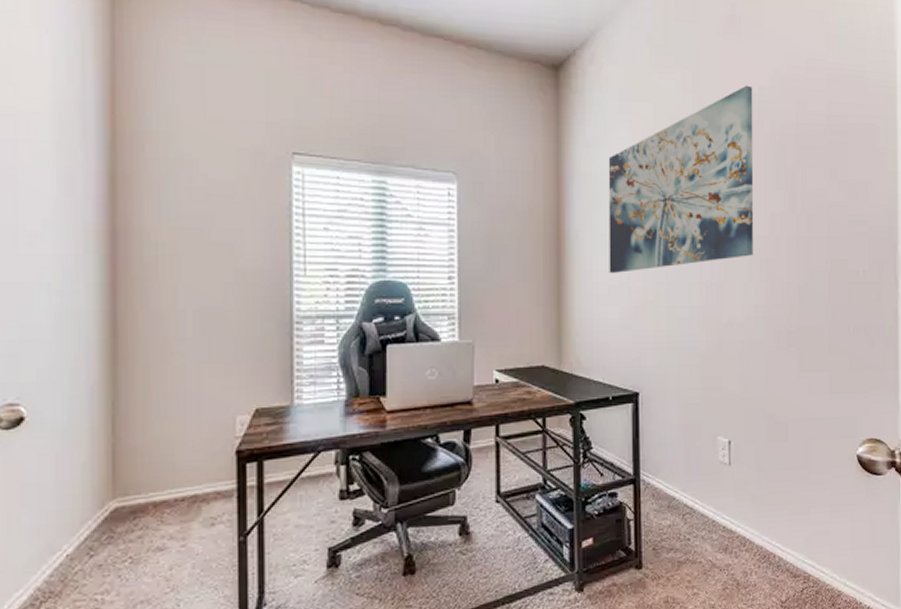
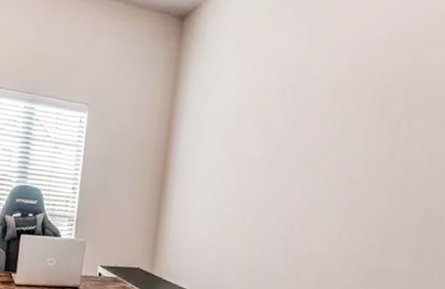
wall art: present [608,85,754,273] -> none [205,36,369,200]

